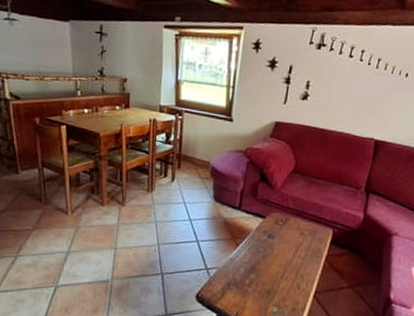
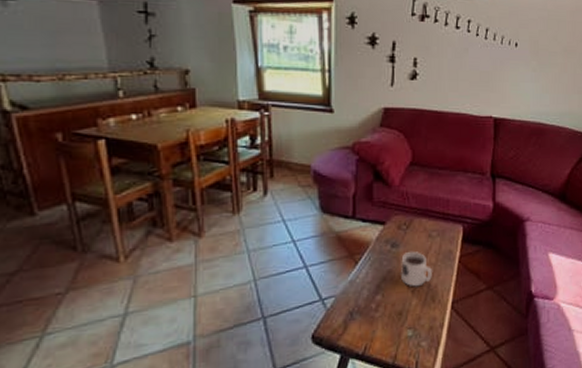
mug: none [272,243,301,274] -> present [400,251,432,287]

